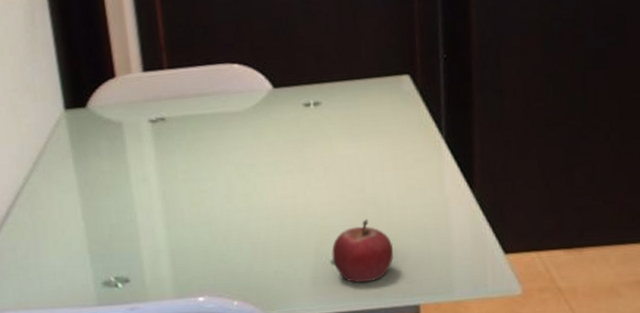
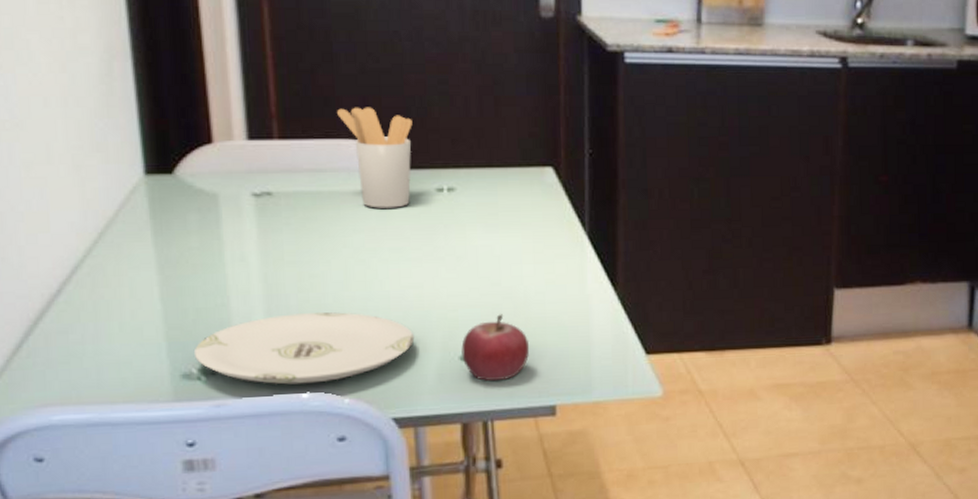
plate: none [111,223,291,290] -> present [193,312,415,385]
utensil holder: none [215,32,281,126] -> present [337,107,412,208]

